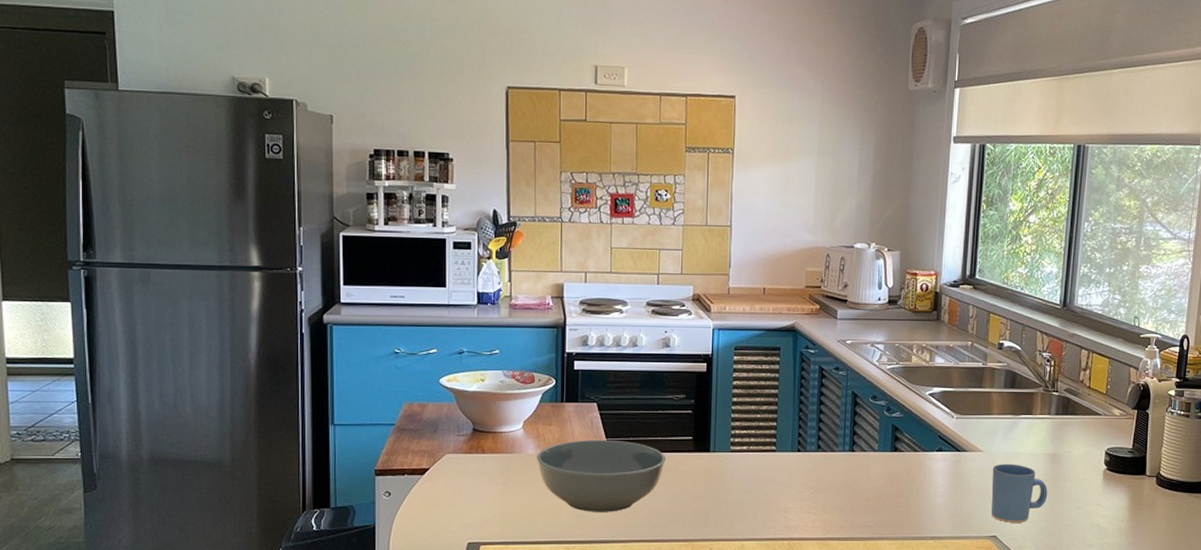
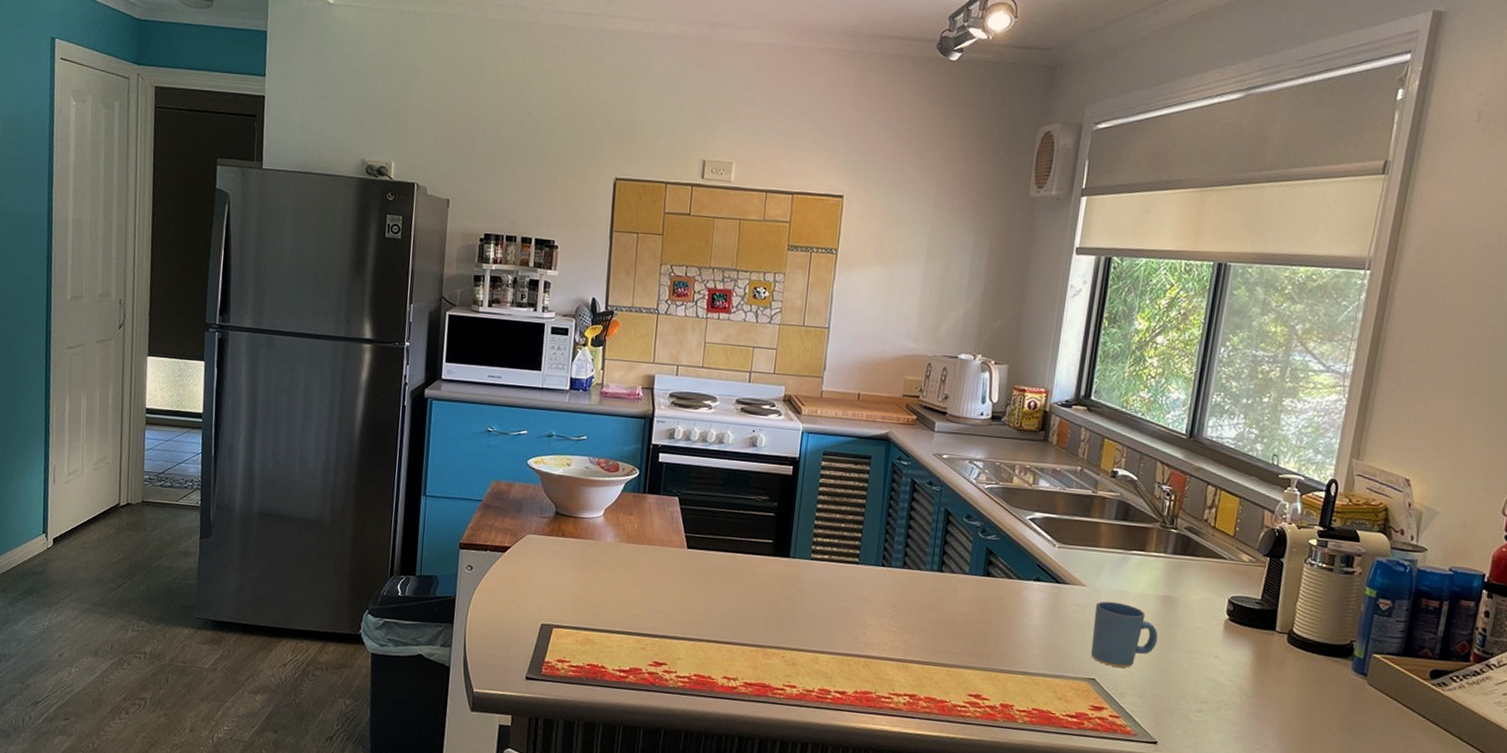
bowl: present [537,439,665,512] -> none [615,533,743,609]

